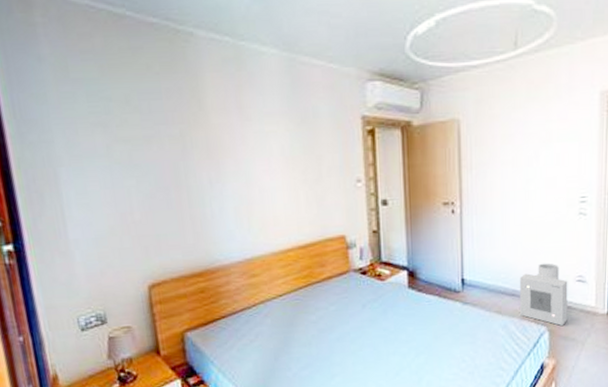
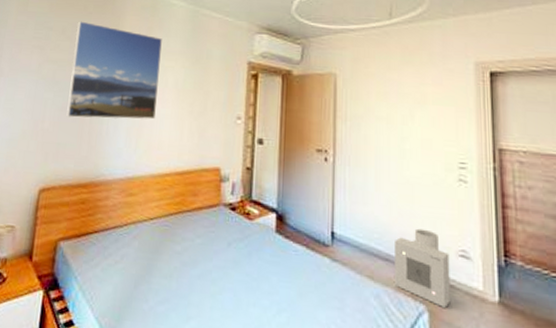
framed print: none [144,85,265,205] -> present [66,21,162,120]

